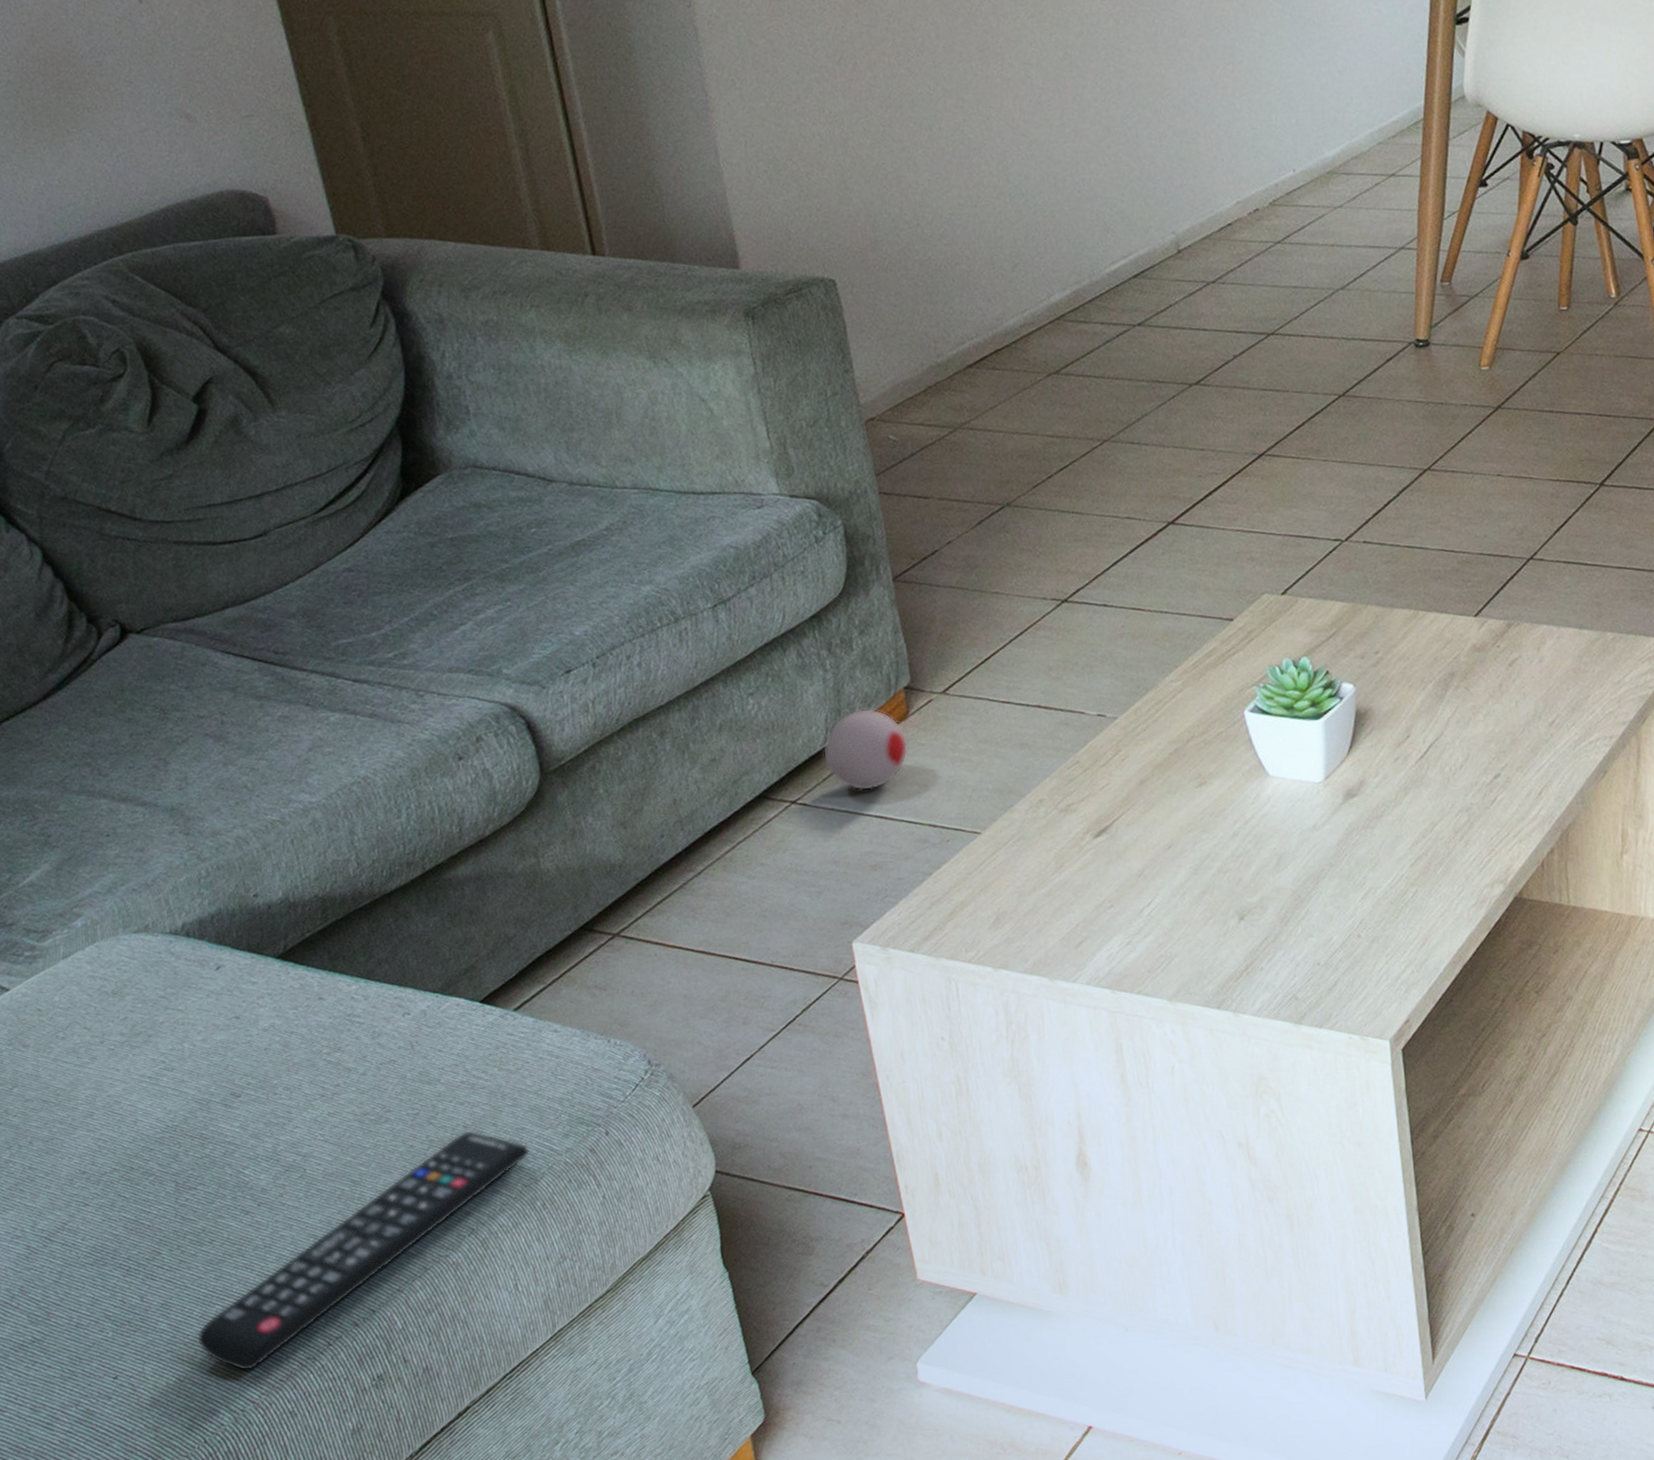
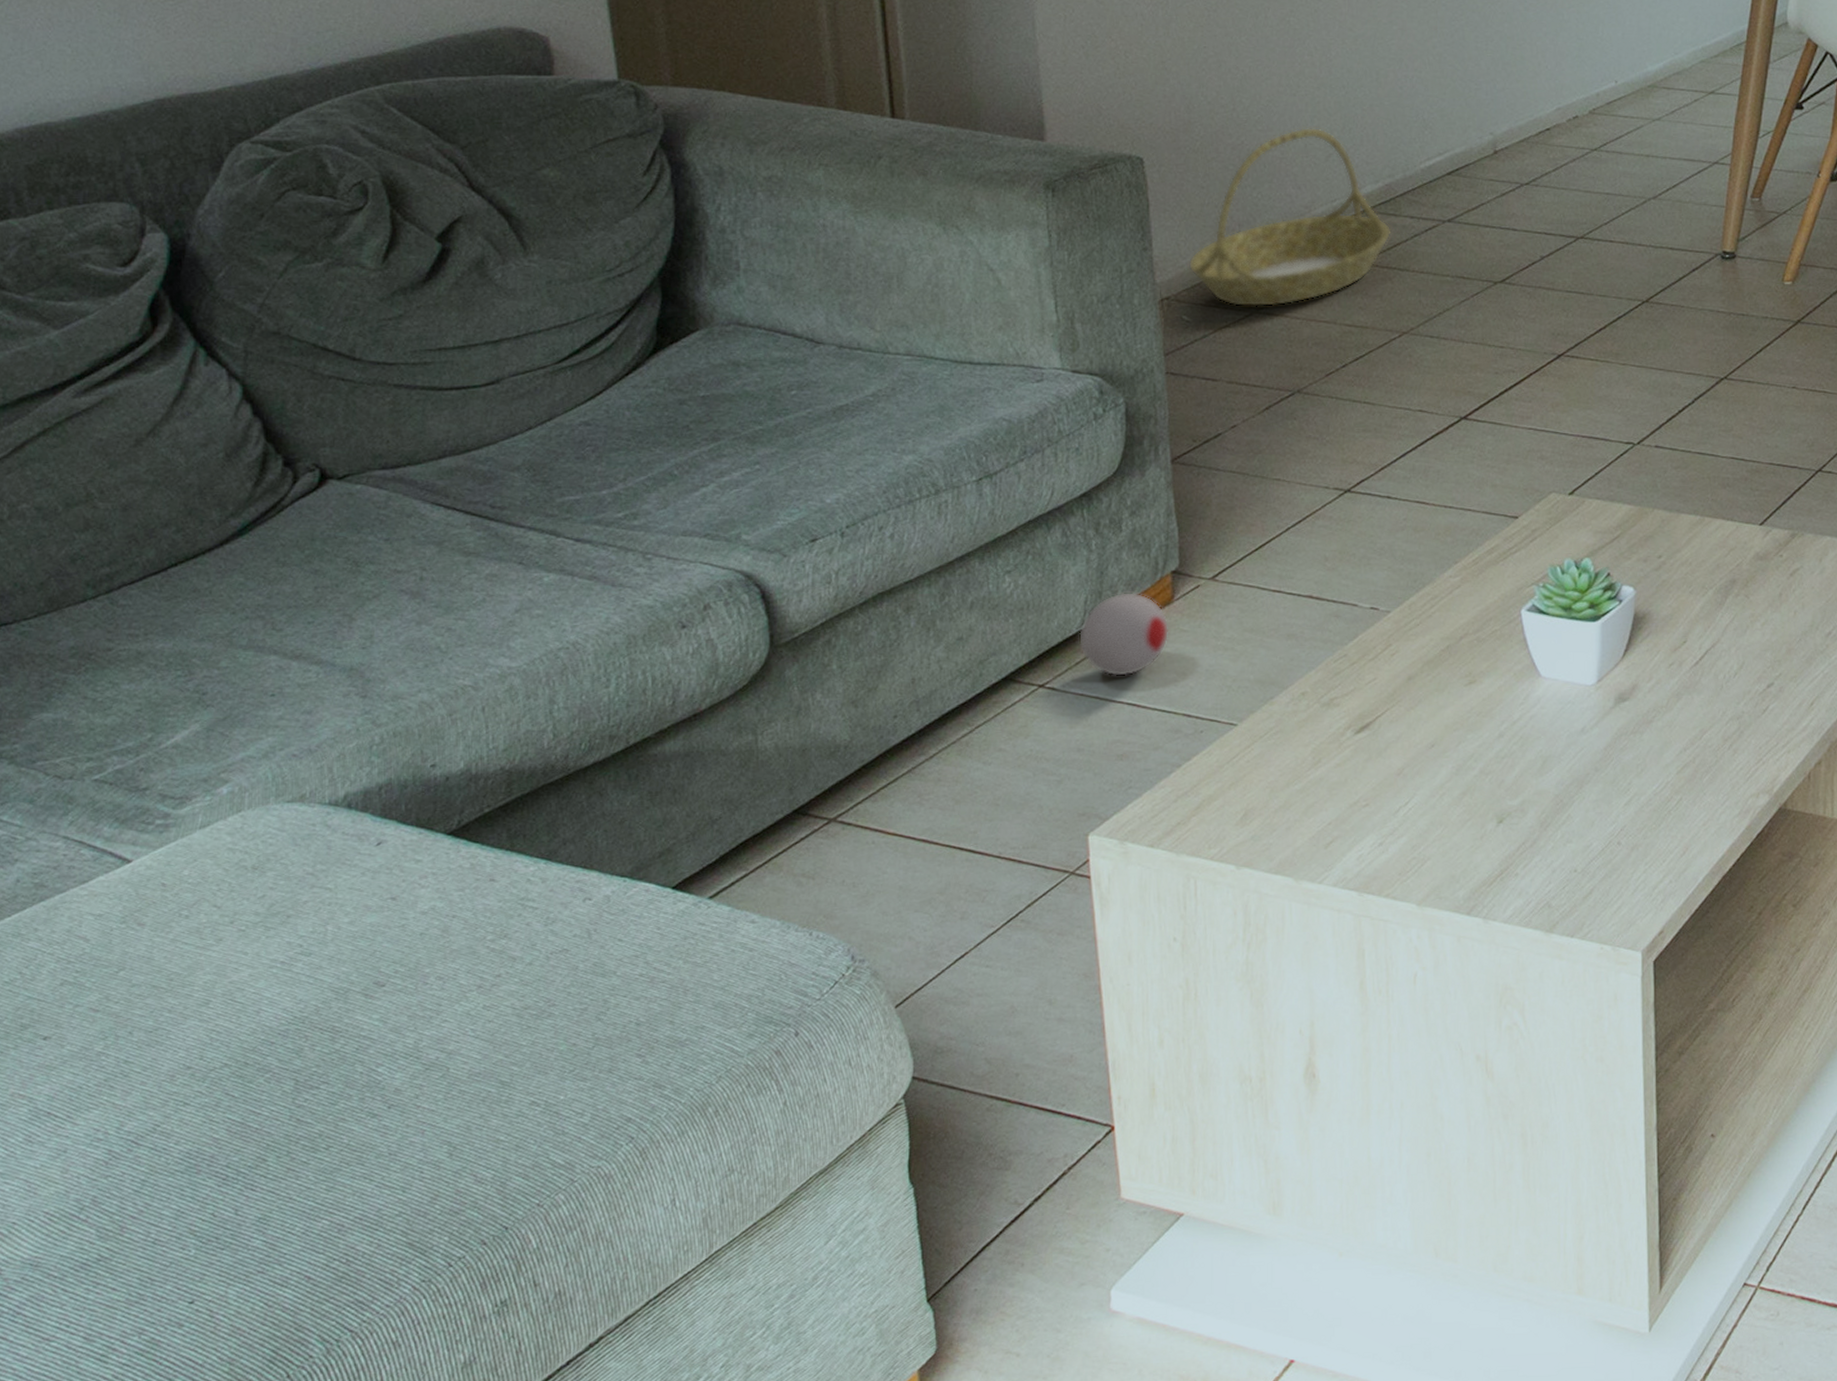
remote control: present [197,1130,531,1371] -> none [295,1027,709,1295]
basket: none [889,237,1084,424] -> present [1188,127,1392,307]

